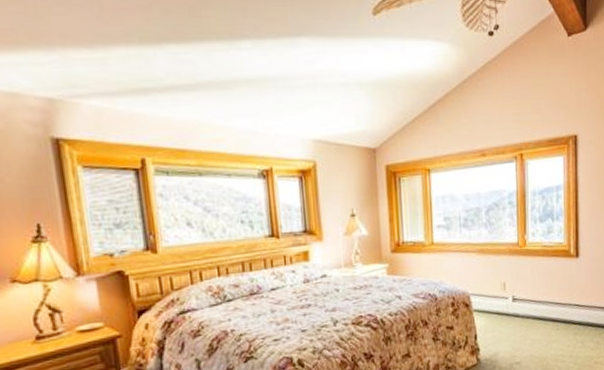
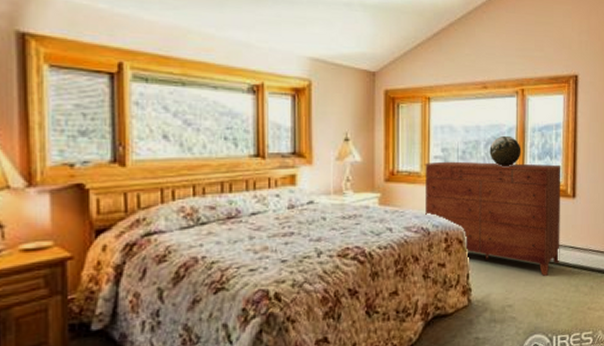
dresser: none [428,226,565,334] -> present [424,161,561,276]
decorative sphere: none [491,200,523,231] -> present [489,135,521,166]

